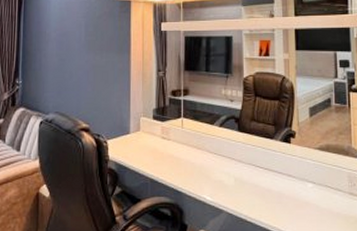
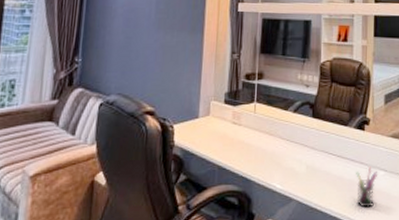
pen holder: none [284,179,306,220] -> present [356,166,377,208]

